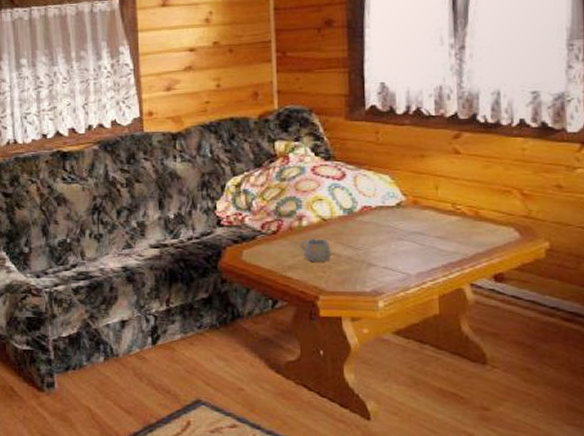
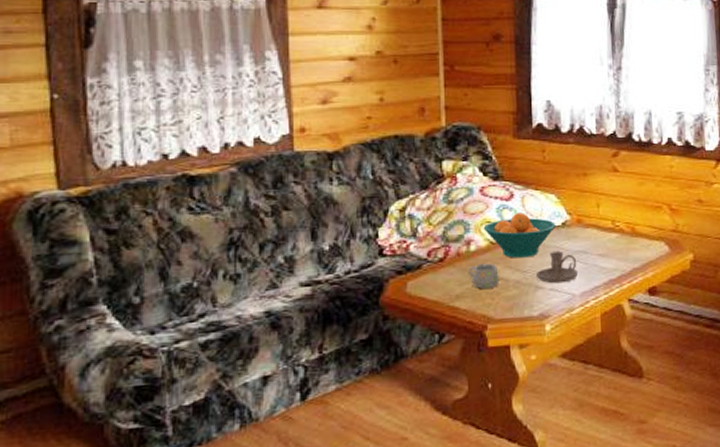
fruit bowl: none [315,192,390,235] -> present [483,213,556,258]
candle holder: none [369,231,413,263] -> present [536,251,578,284]

